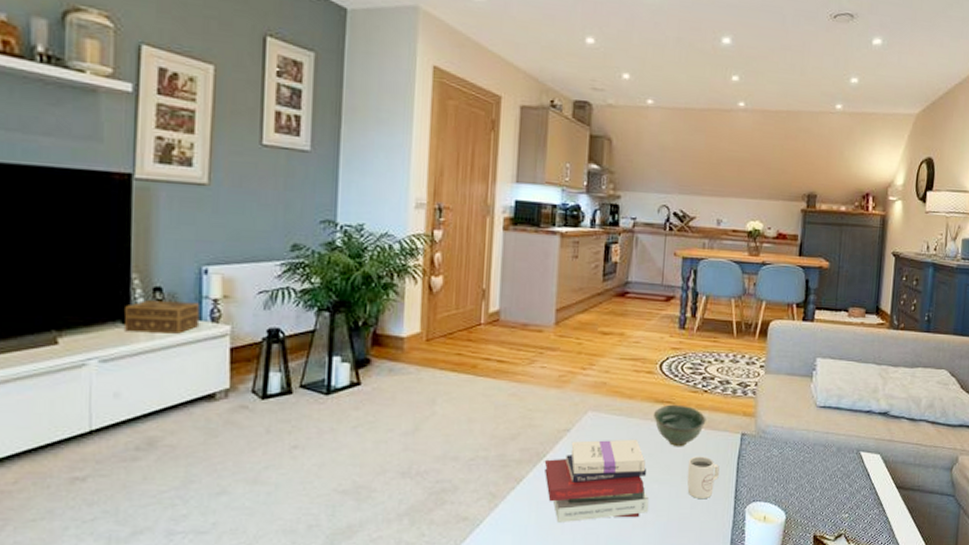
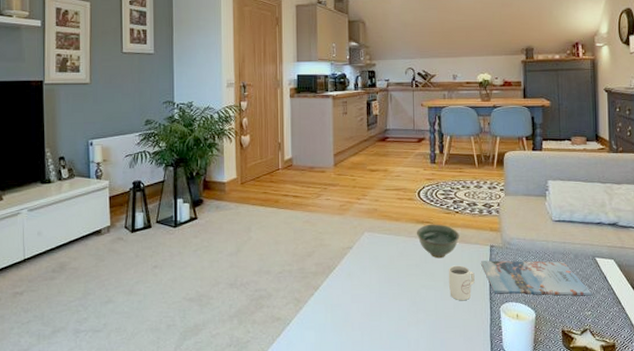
decorative box: present [125,300,200,334] -> none [42,166,89,189]
books: present [544,440,650,522] -> none [334,254,420,321]
magazine: none [728,452,852,496] -> present [481,260,592,296]

